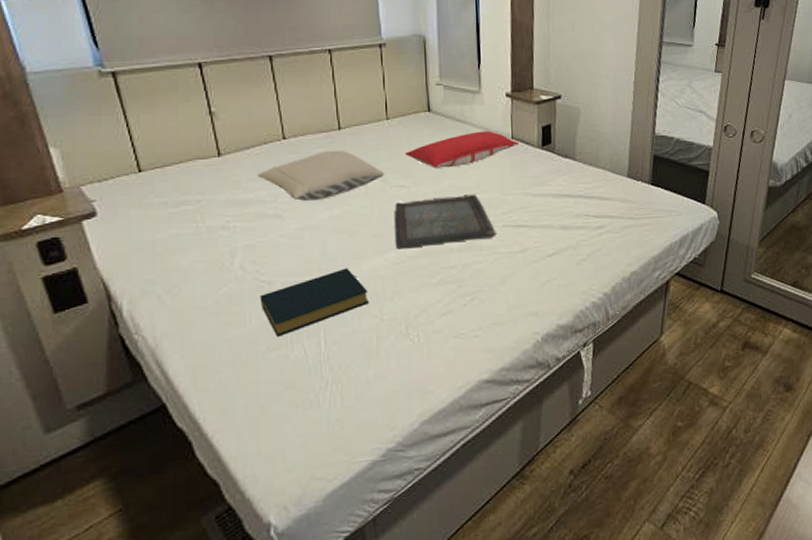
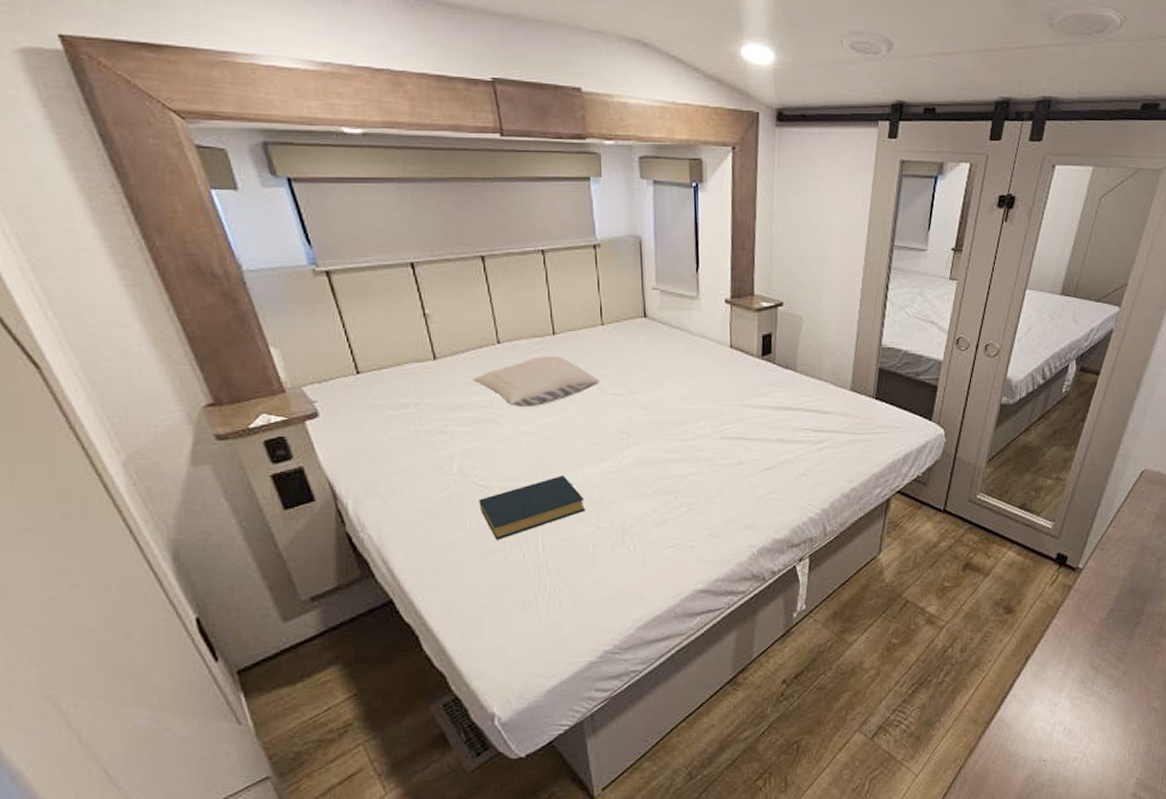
serving tray: present [394,194,496,249] -> none [610,404,713,458]
pillow: present [405,131,520,168] -> none [621,339,739,377]

